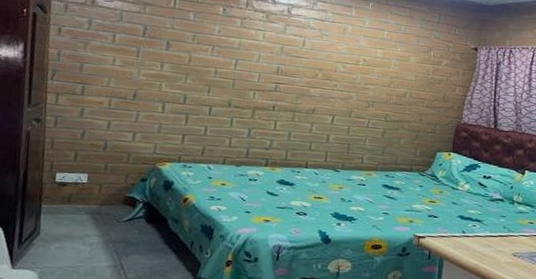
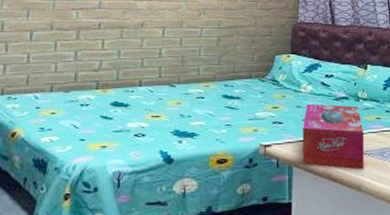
tissue box: none [453,201,516,271] -> present [302,103,365,170]

